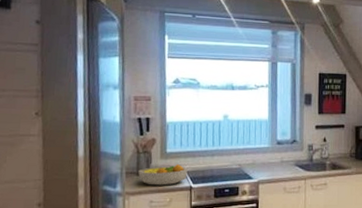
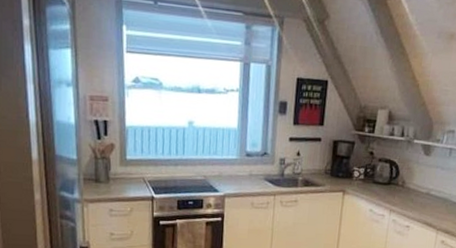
fruit bowl: present [138,164,188,186] -> none [97,172,149,195]

